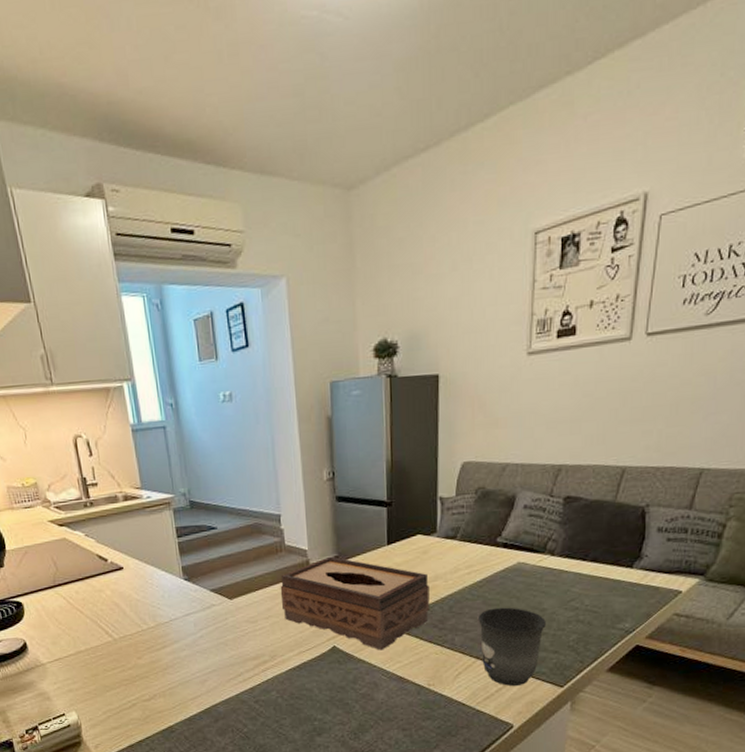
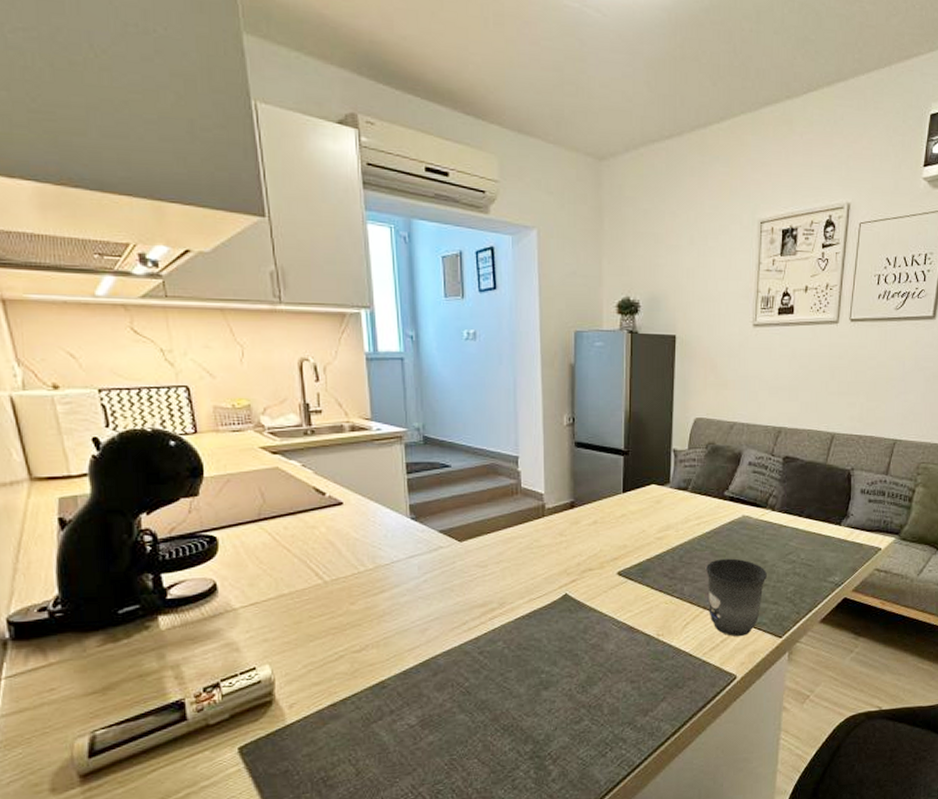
tissue box: present [280,556,430,651] -> none [513,501,661,599]

